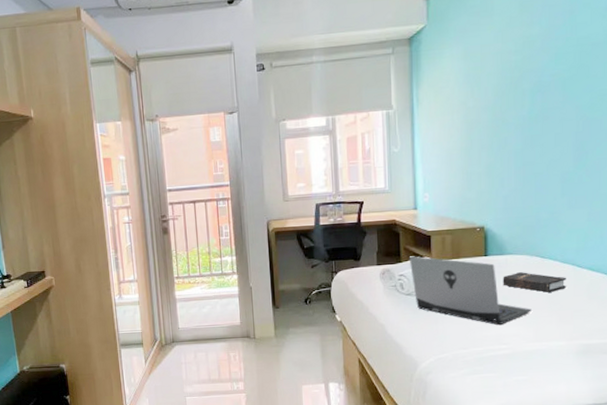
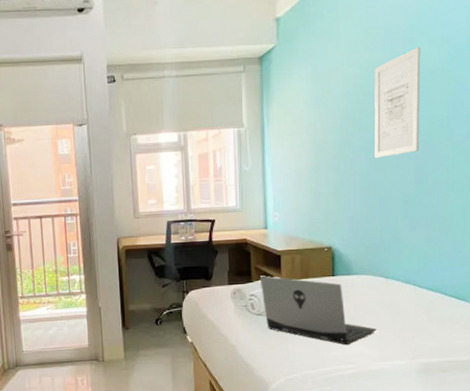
hardback book: present [503,272,566,293] -> none [349,292,408,312]
wall art: none [531,18,582,136] -> present [374,46,421,158]

